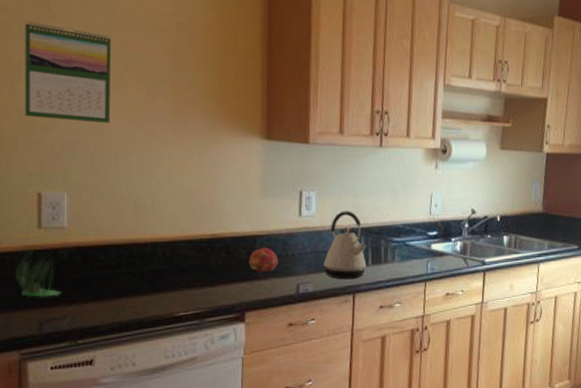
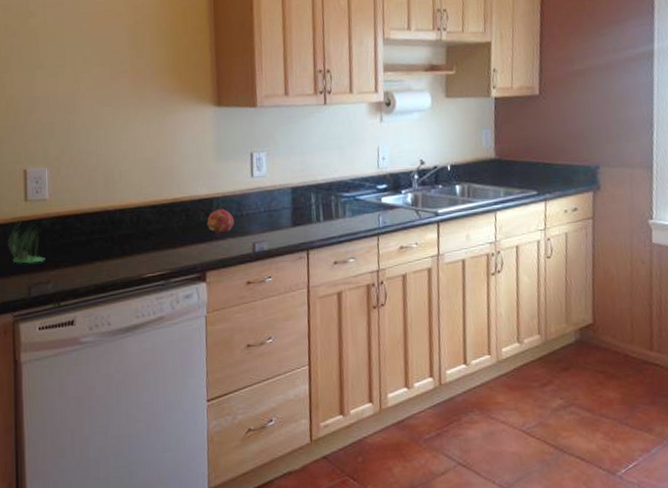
calendar: present [25,21,112,123] -> none [9,20,81,104]
kettle: present [323,211,367,280] -> none [276,169,319,237]

